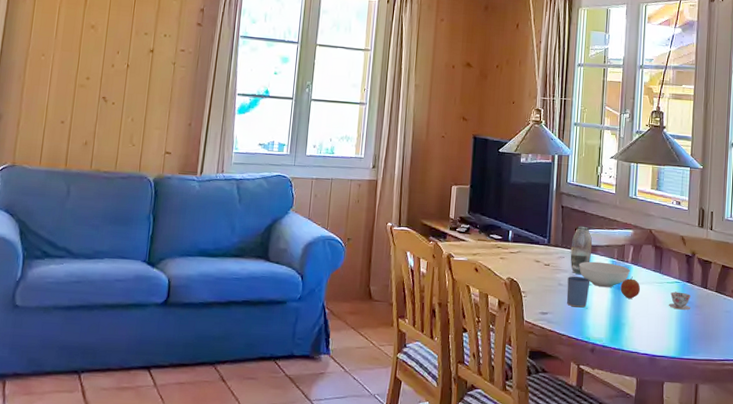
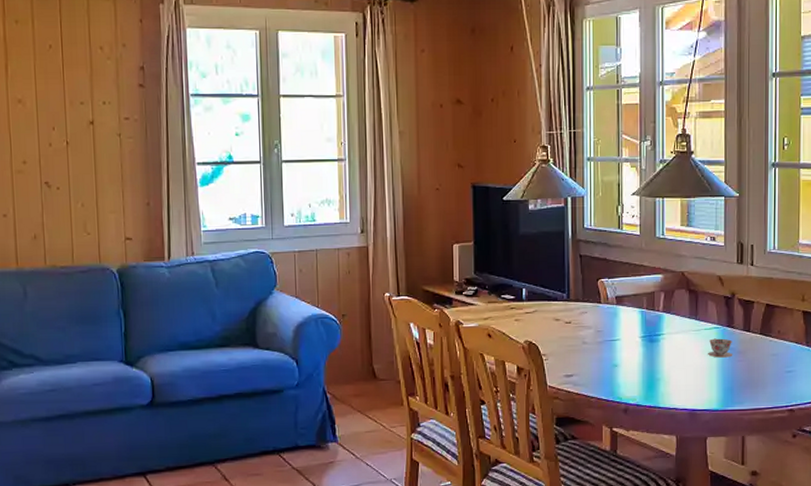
mug: present [566,276,590,308] -> none [592,331,618,366]
vase: present [570,226,593,275] -> none [593,275,618,330]
bowl: present [578,261,630,287] -> none [603,313,662,341]
fruit: present [620,276,641,299] -> none [652,326,675,351]

